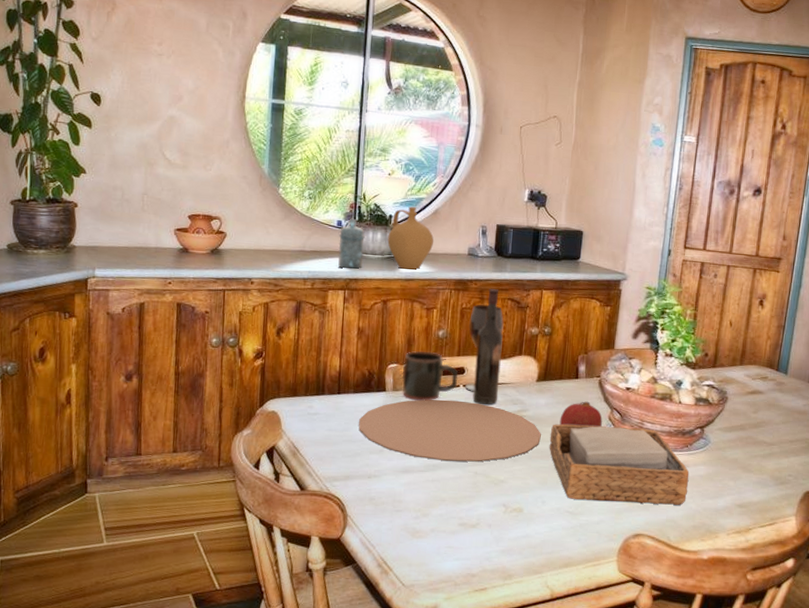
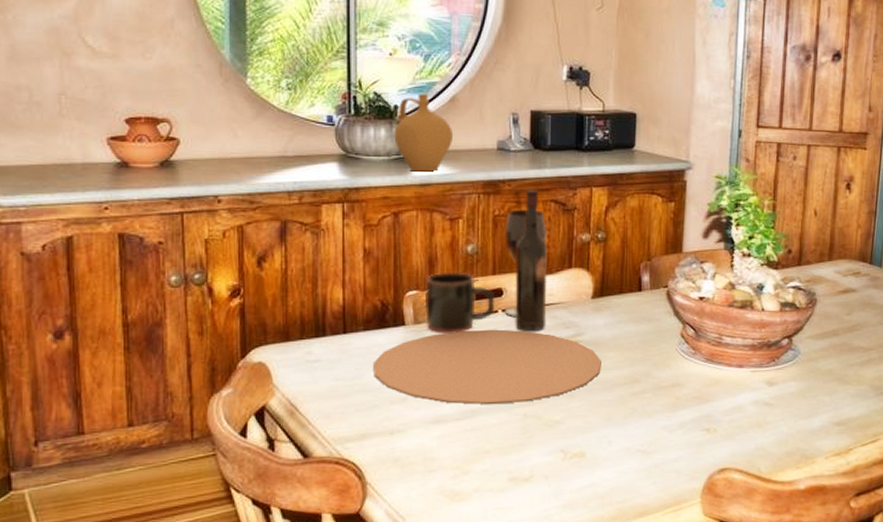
canister: present [338,218,365,270] -> none [329,111,364,177]
napkin holder: present [549,424,690,505] -> none [612,344,778,436]
fruit: present [559,401,602,427] -> none [623,317,673,349]

